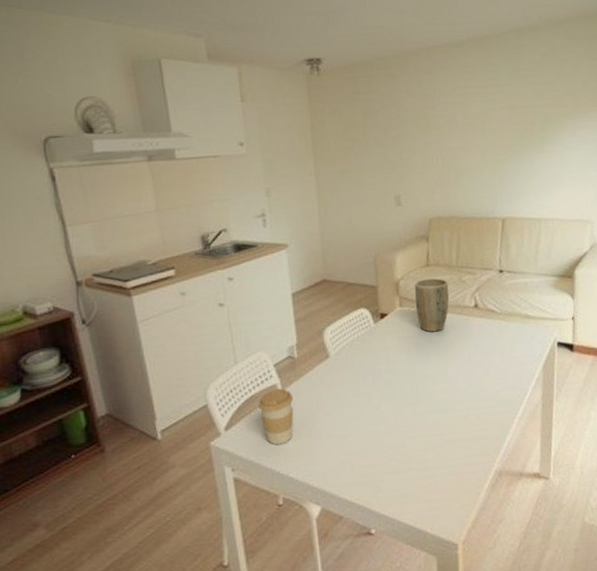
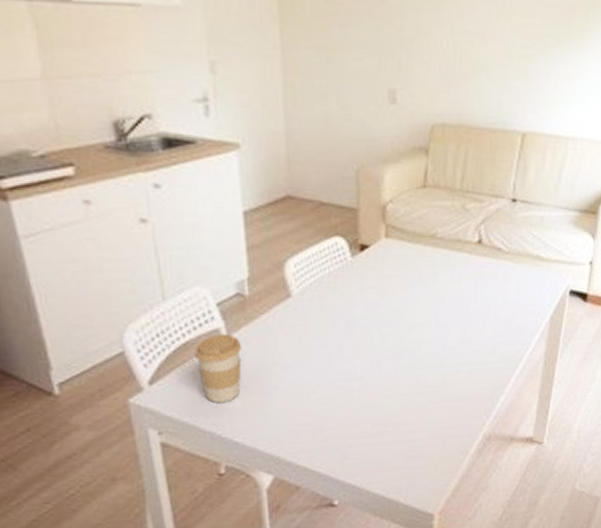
plant pot: present [414,278,450,332] -> none [405,204,449,271]

